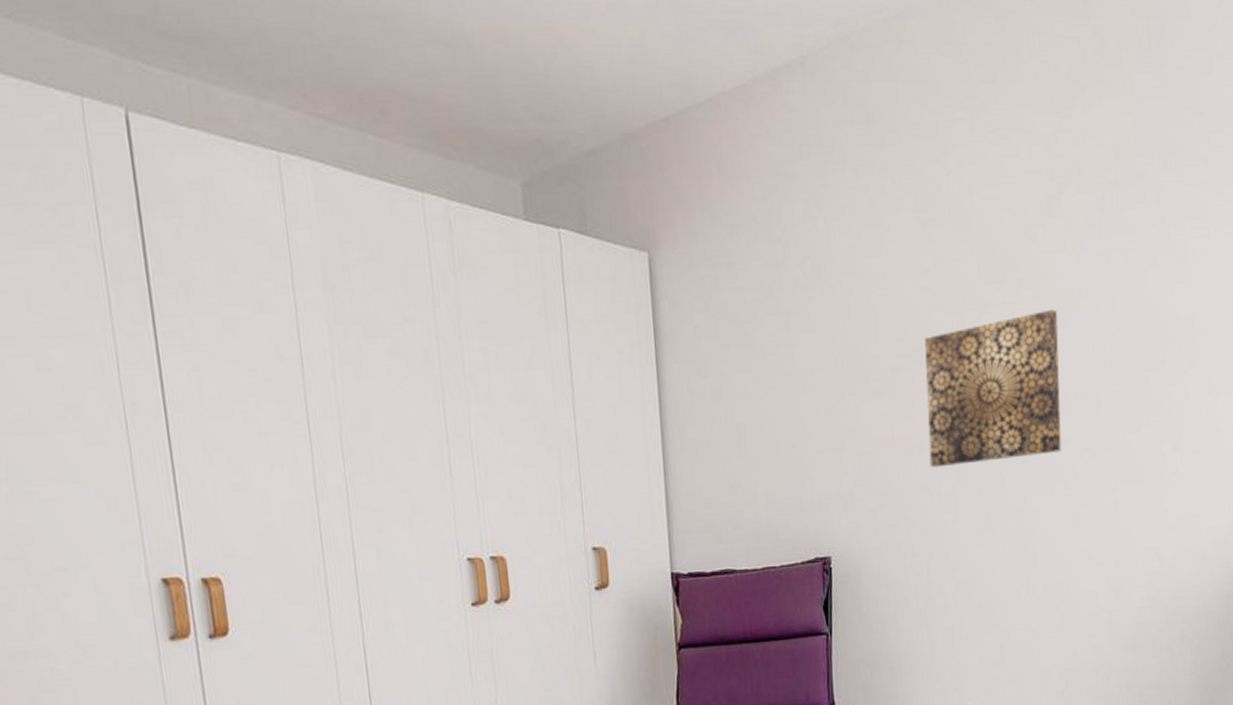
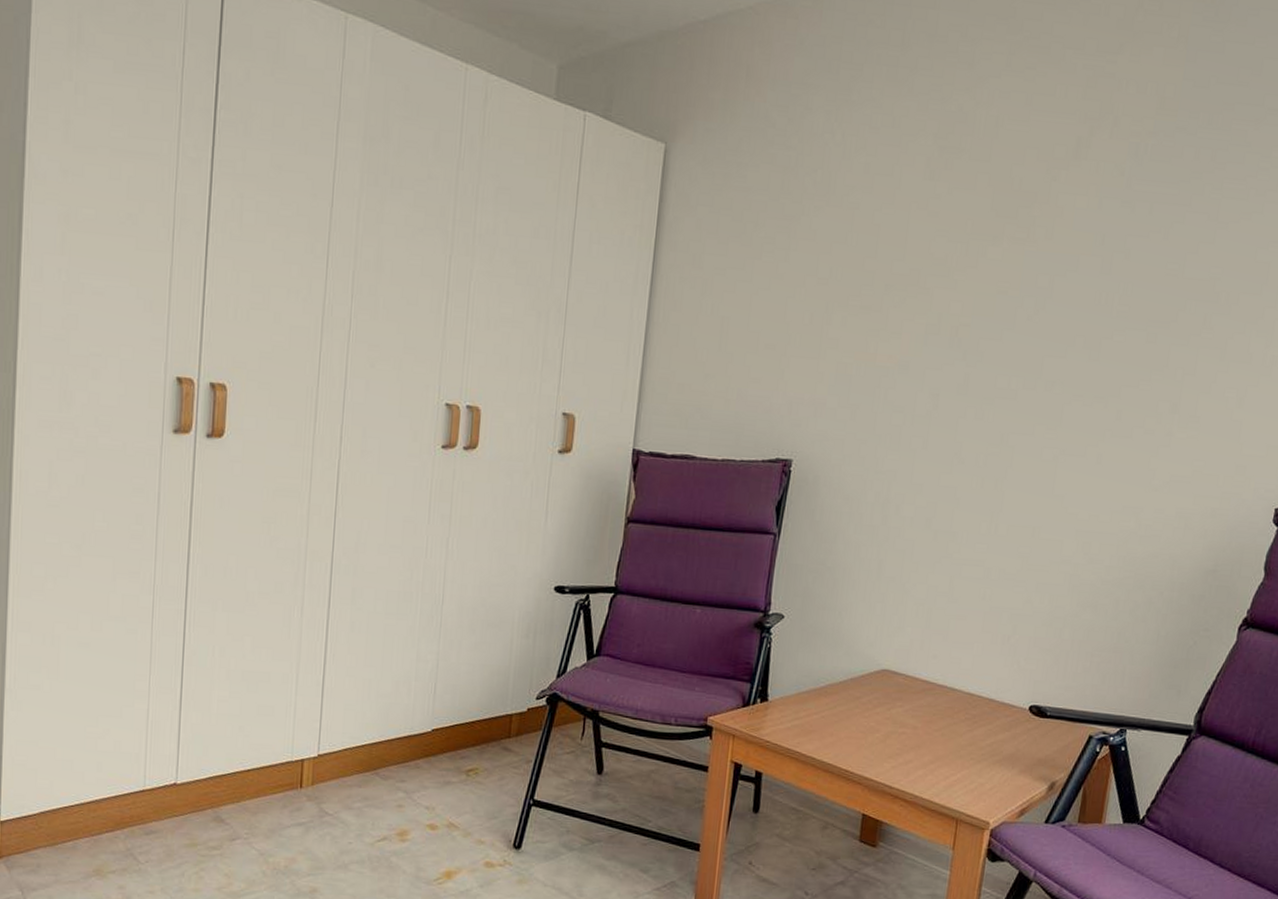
wall art: present [925,309,1062,468] -> none [908,250,1069,395]

